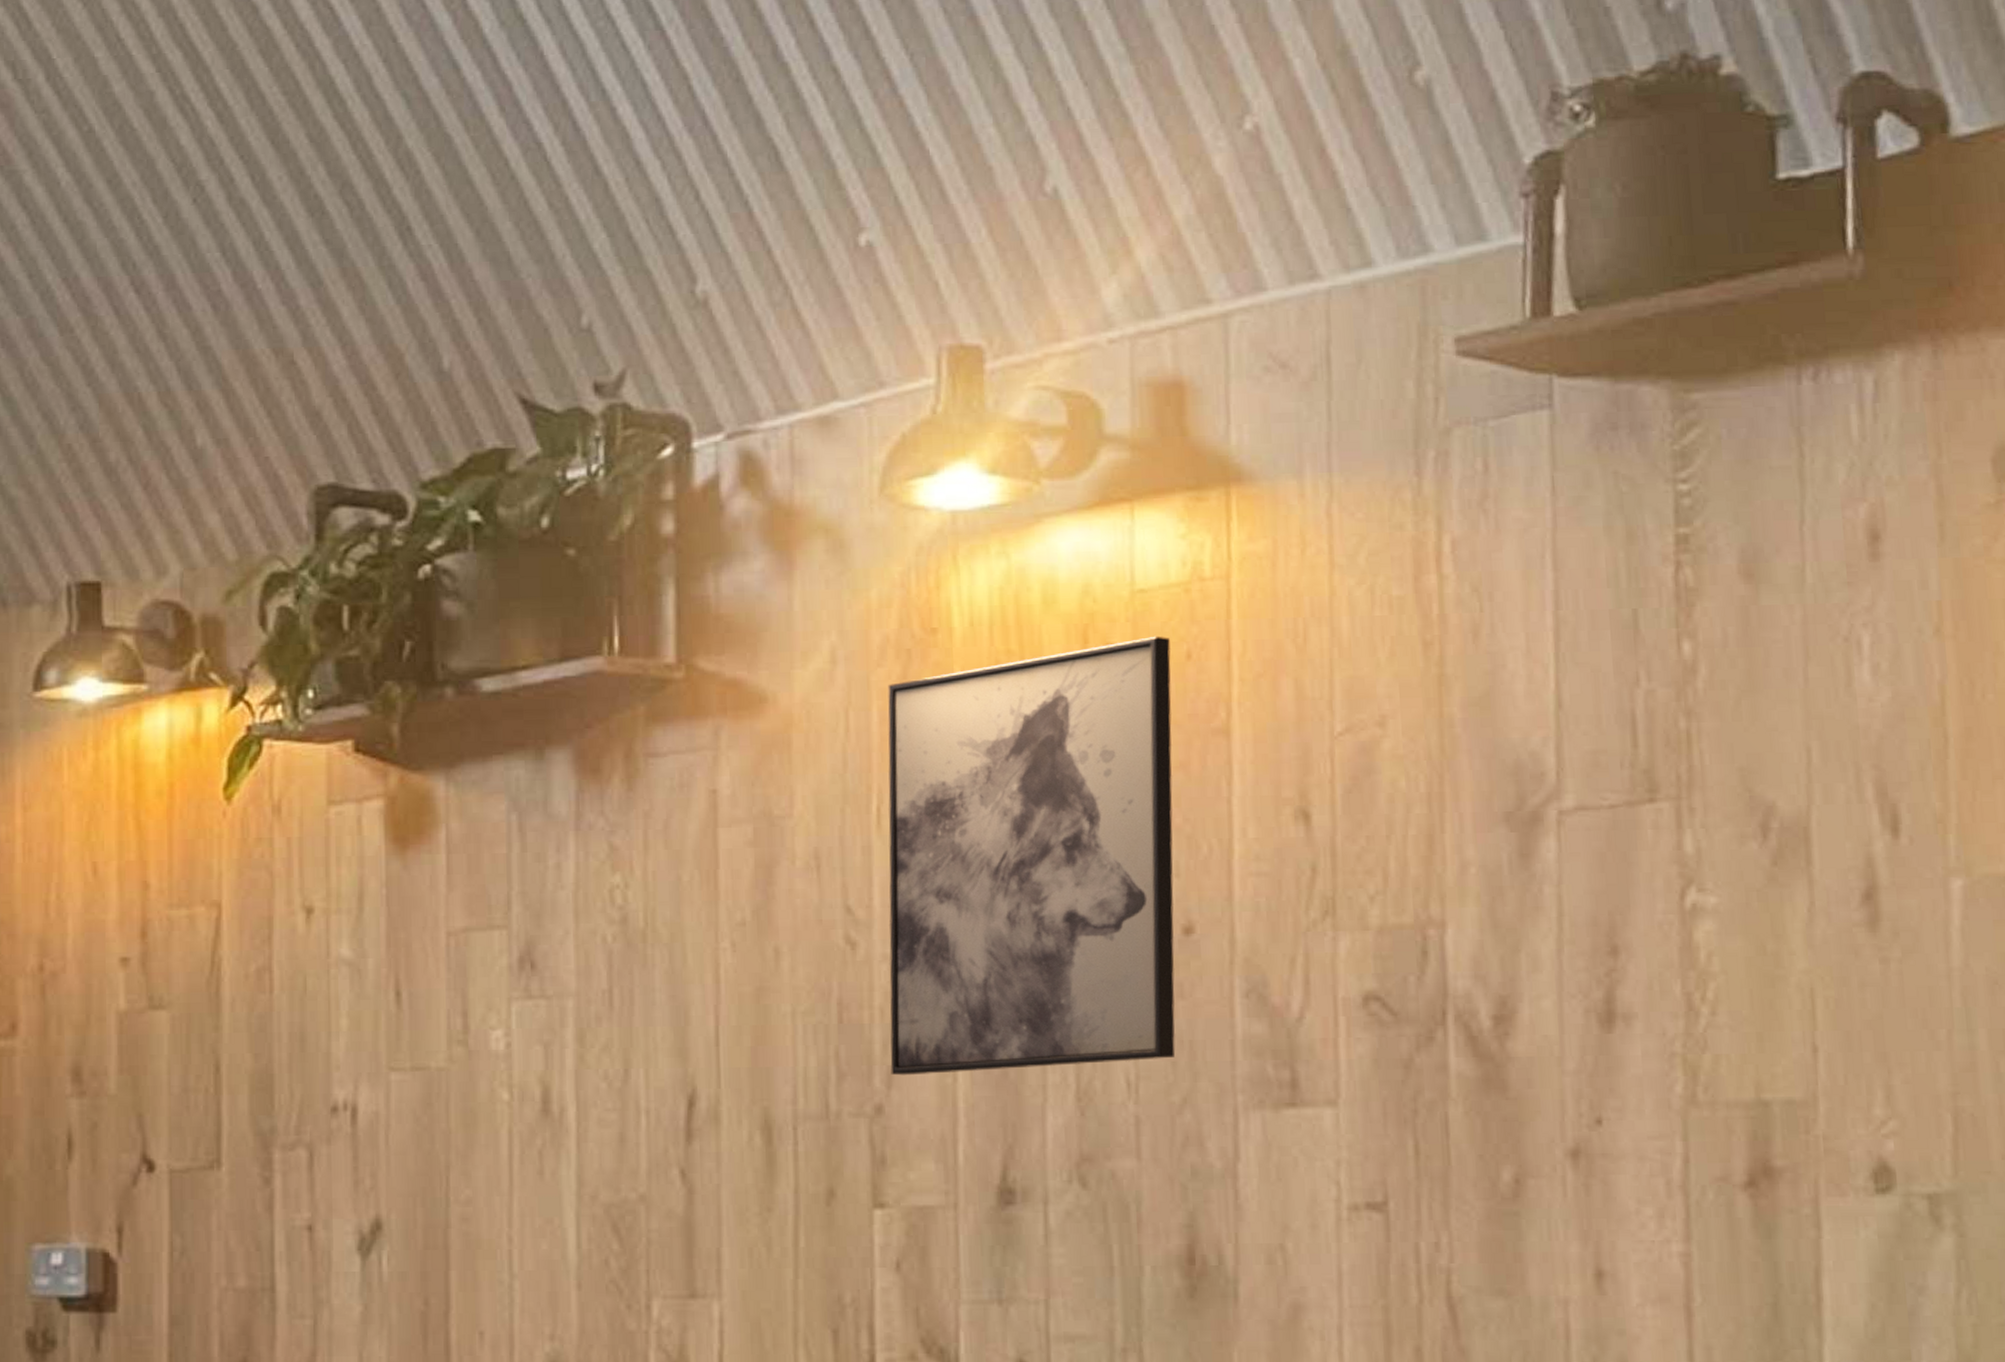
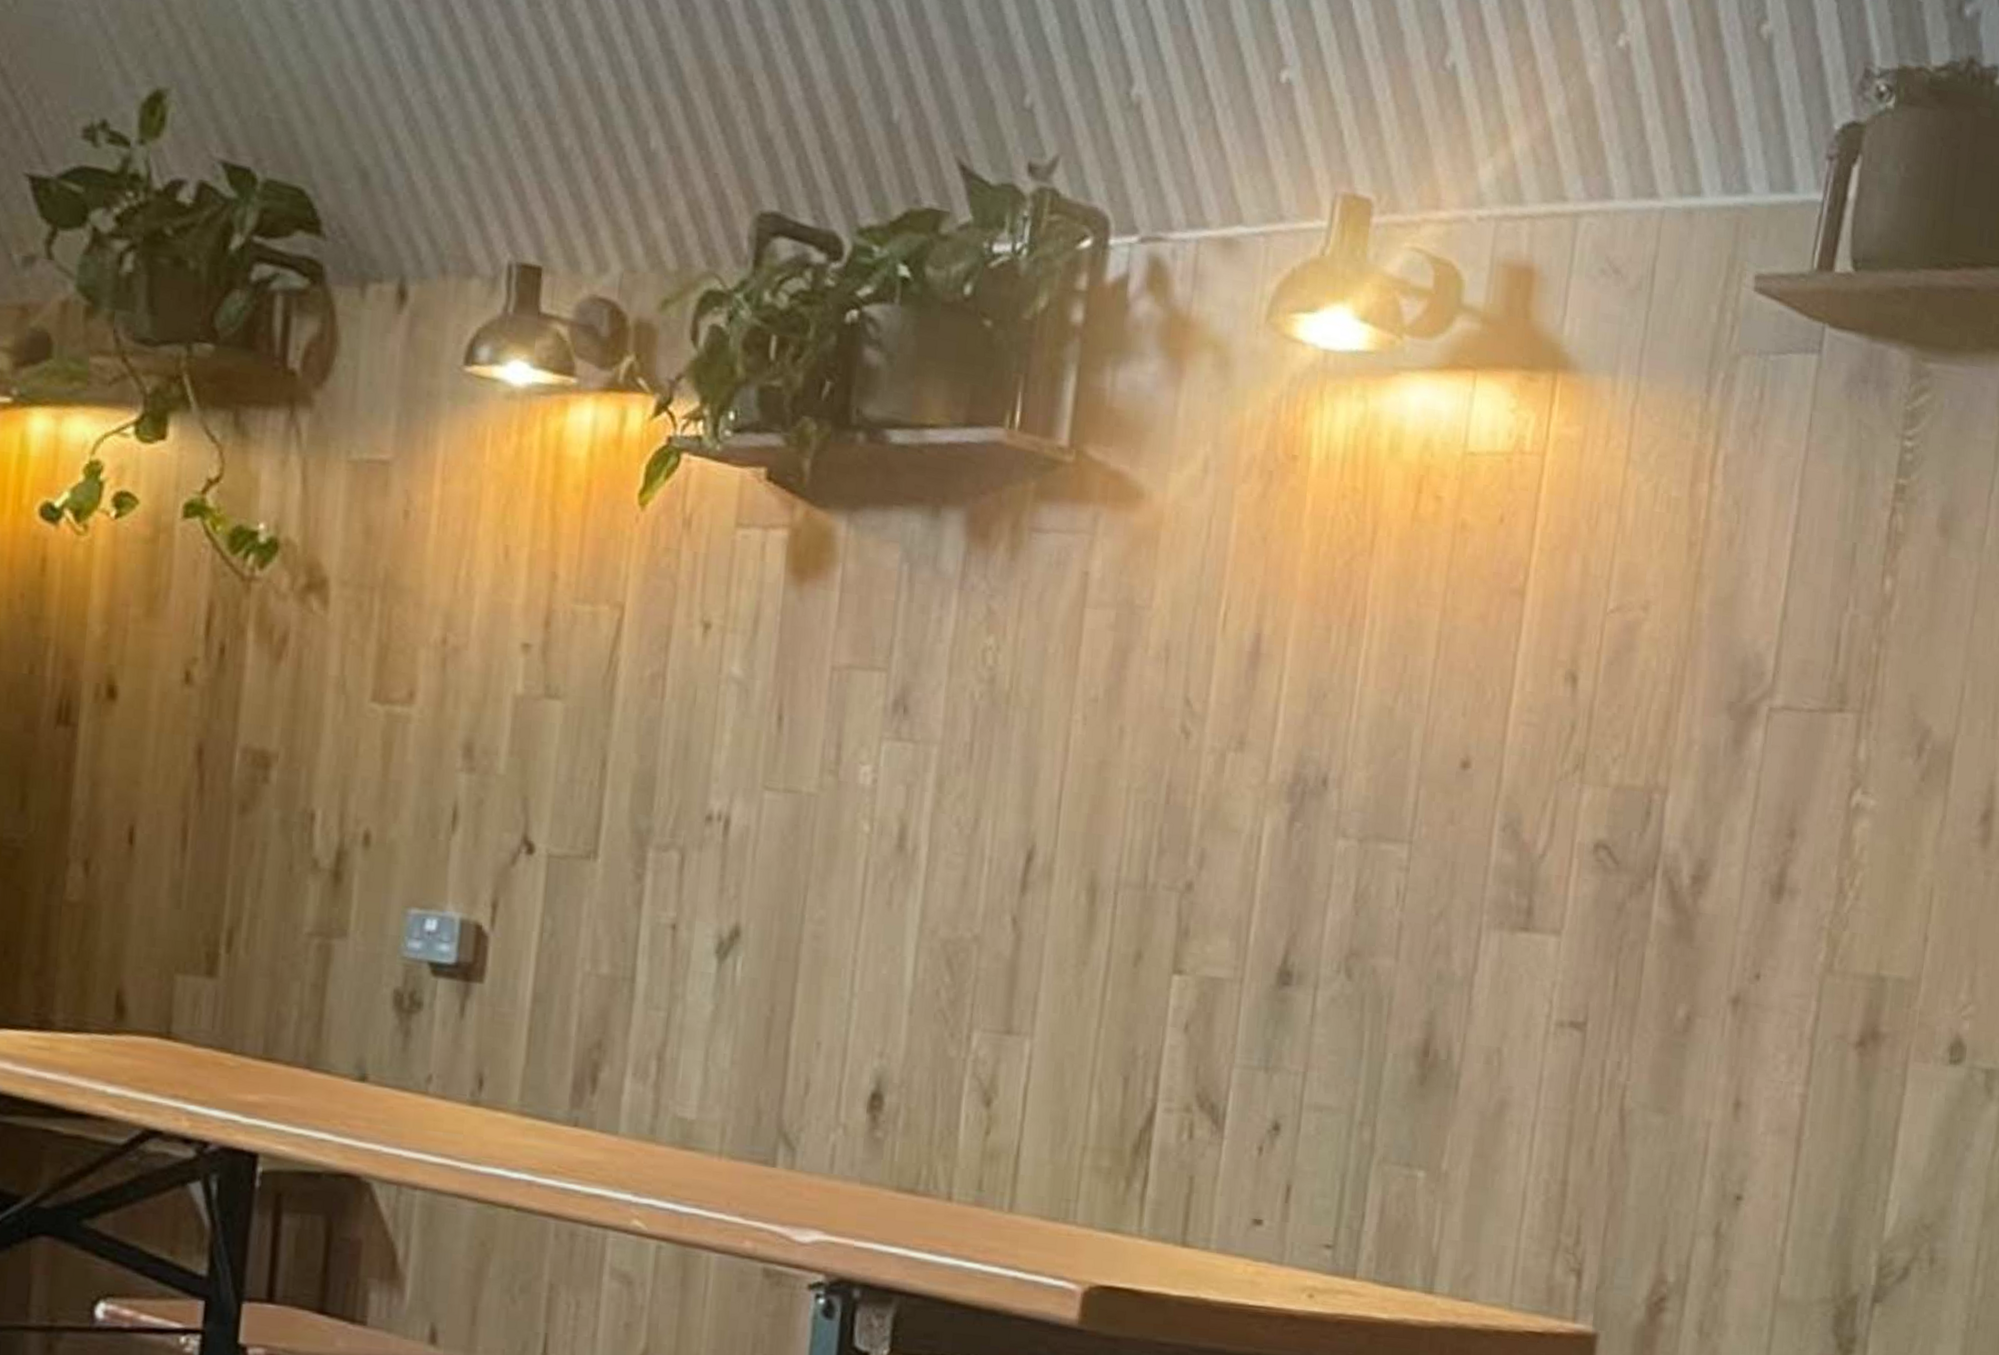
wall art: present [887,636,1176,1076] -> none [1203,496,1489,875]

